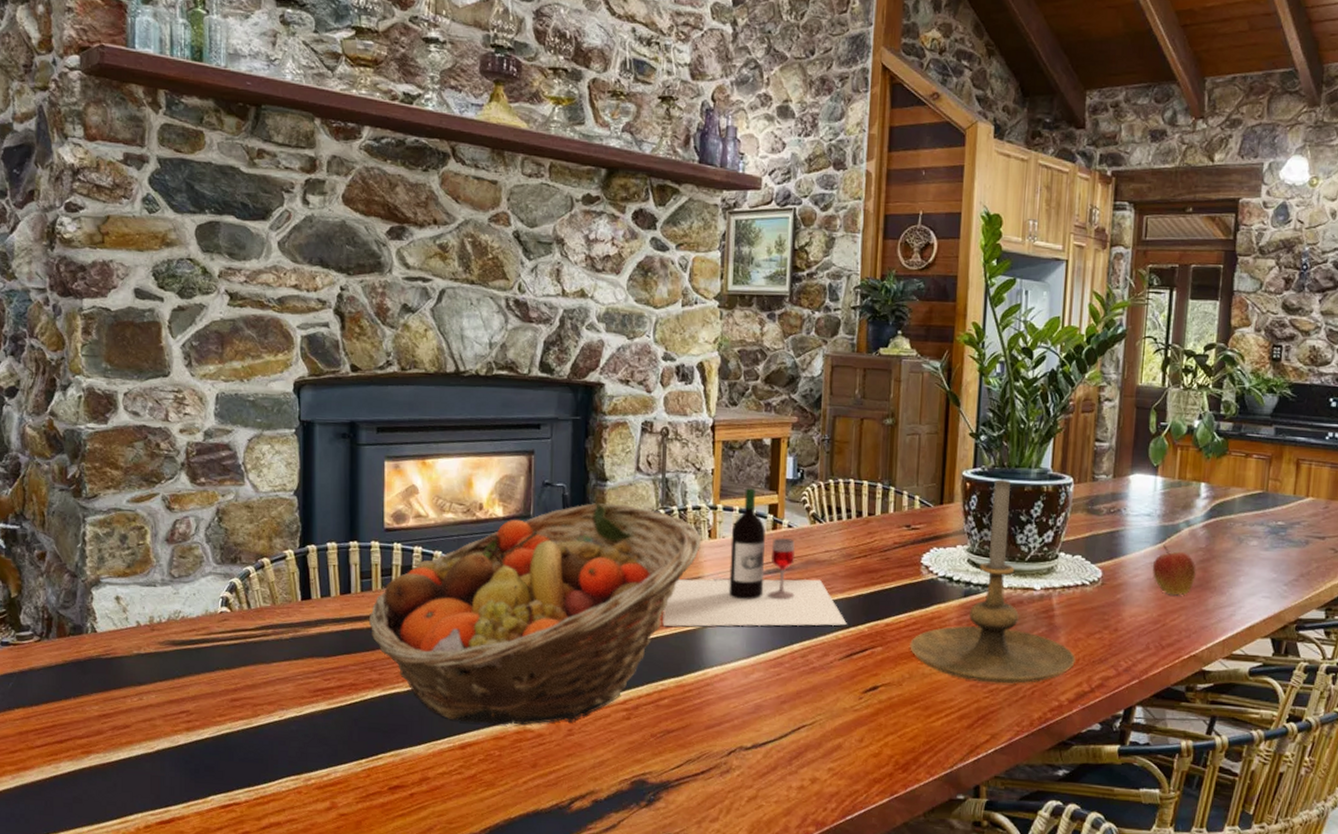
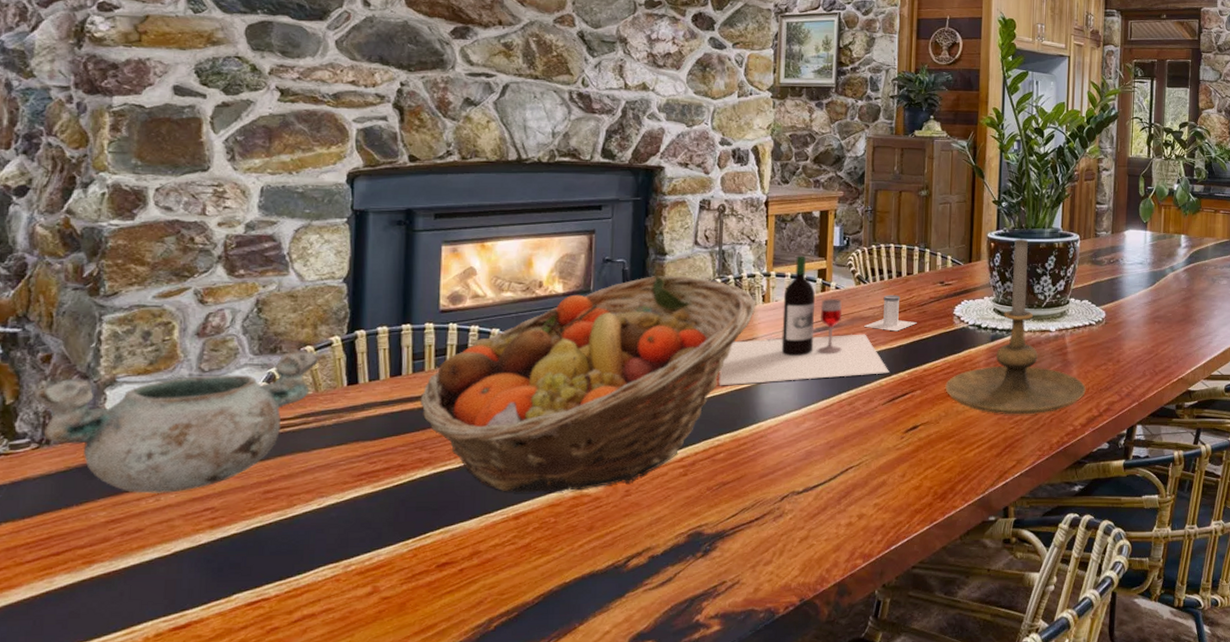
decorative bowl: none [32,561,276,694] -> present [32,349,320,494]
salt shaker: none [818,537,879,579] -> present [863,295,917,332]
apple: present [1152,545,1196,596] -> none [1145,288,1180,329]

